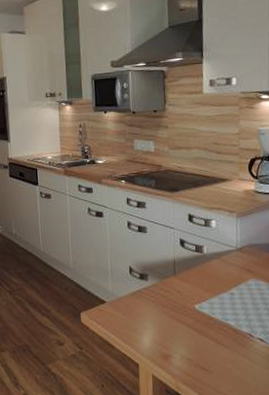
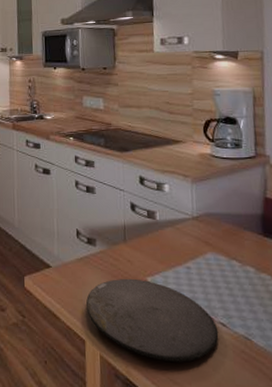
plate: none [139,307,257,375] -> present [86,278,219,362]

